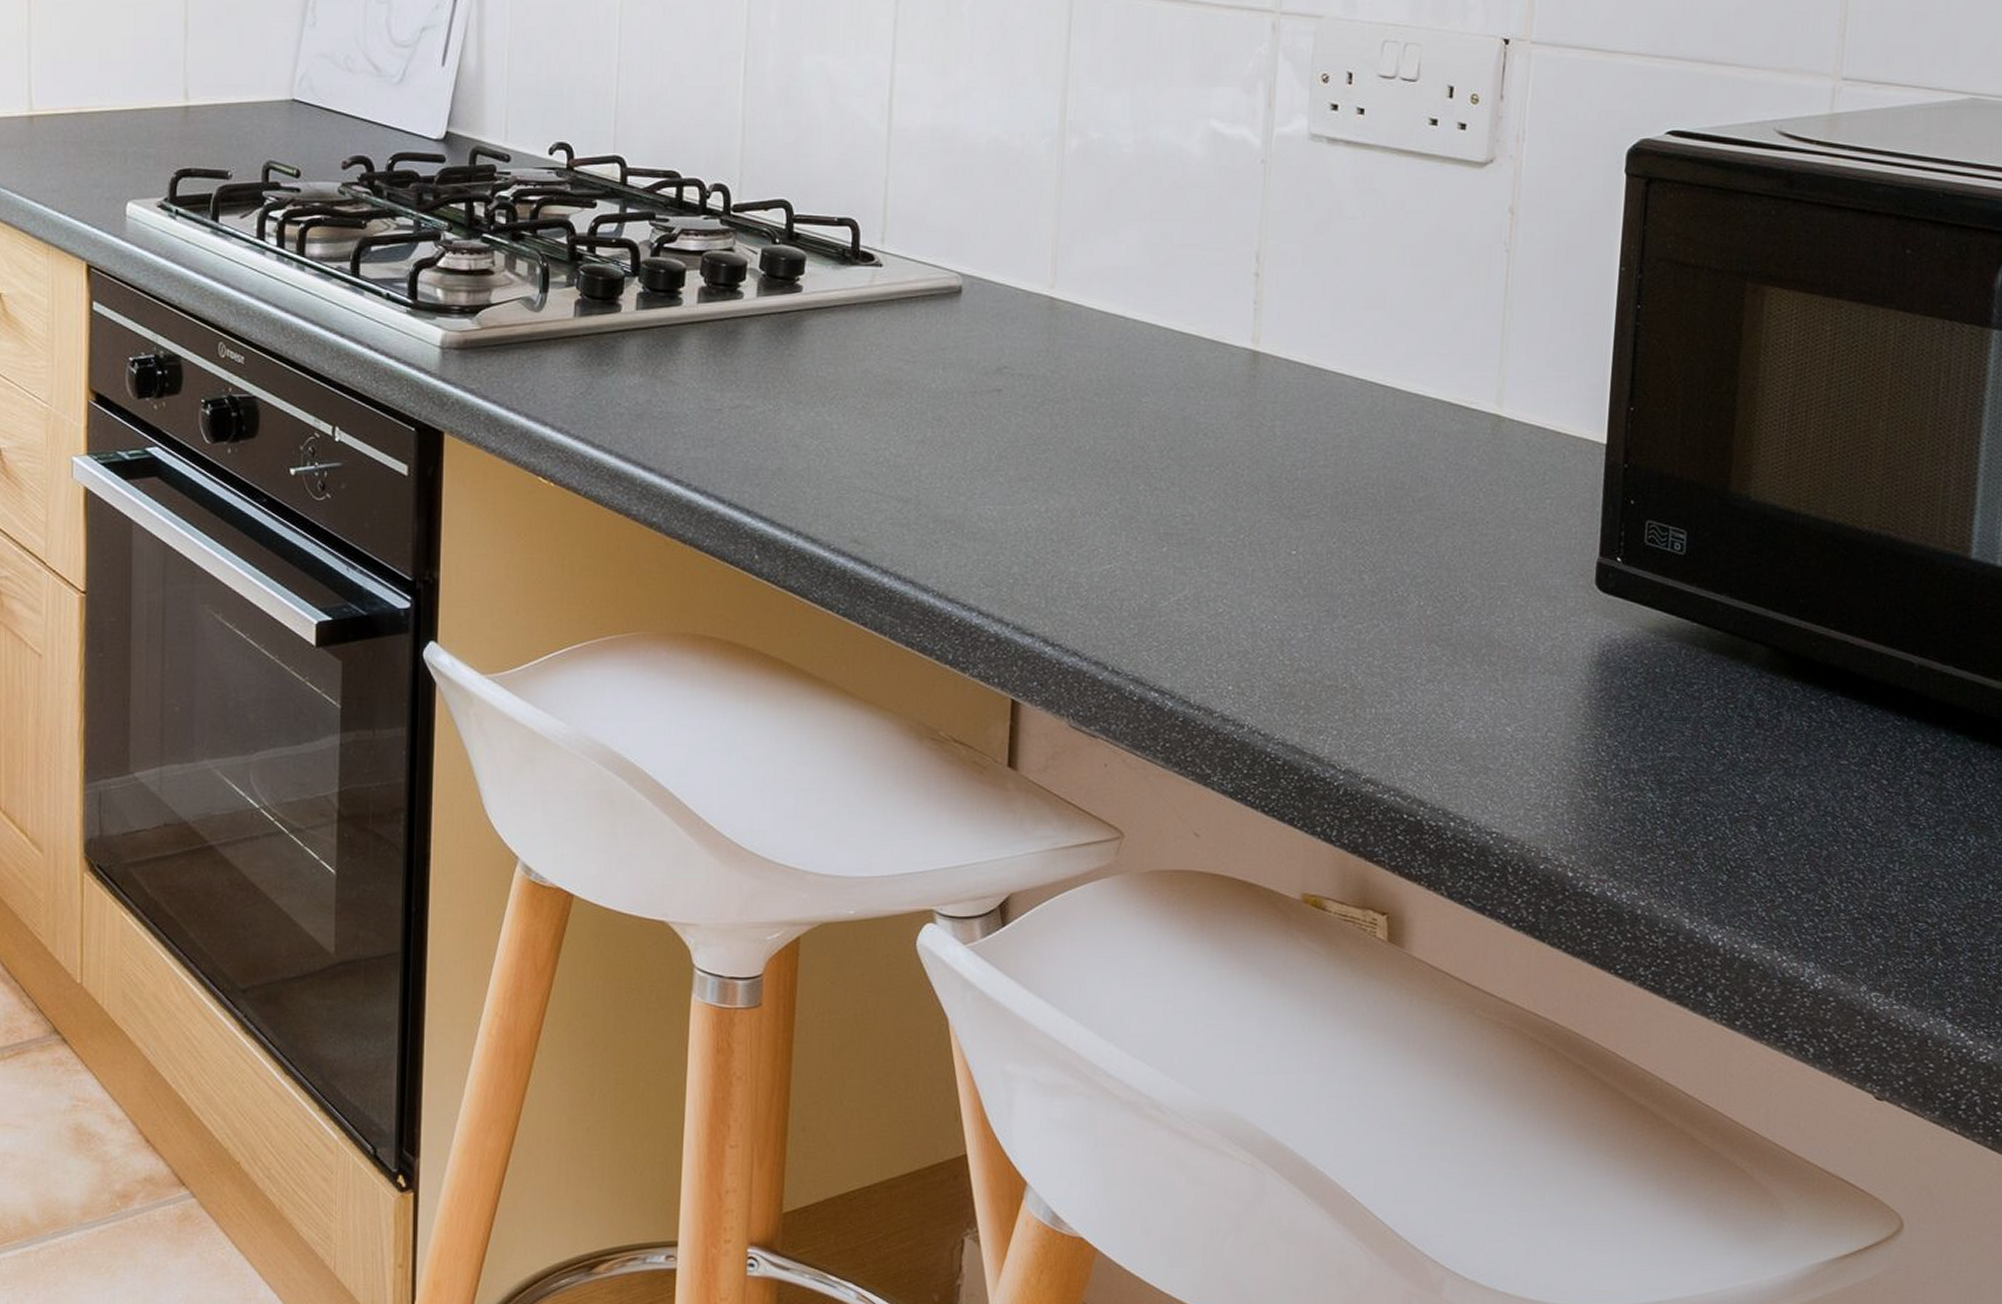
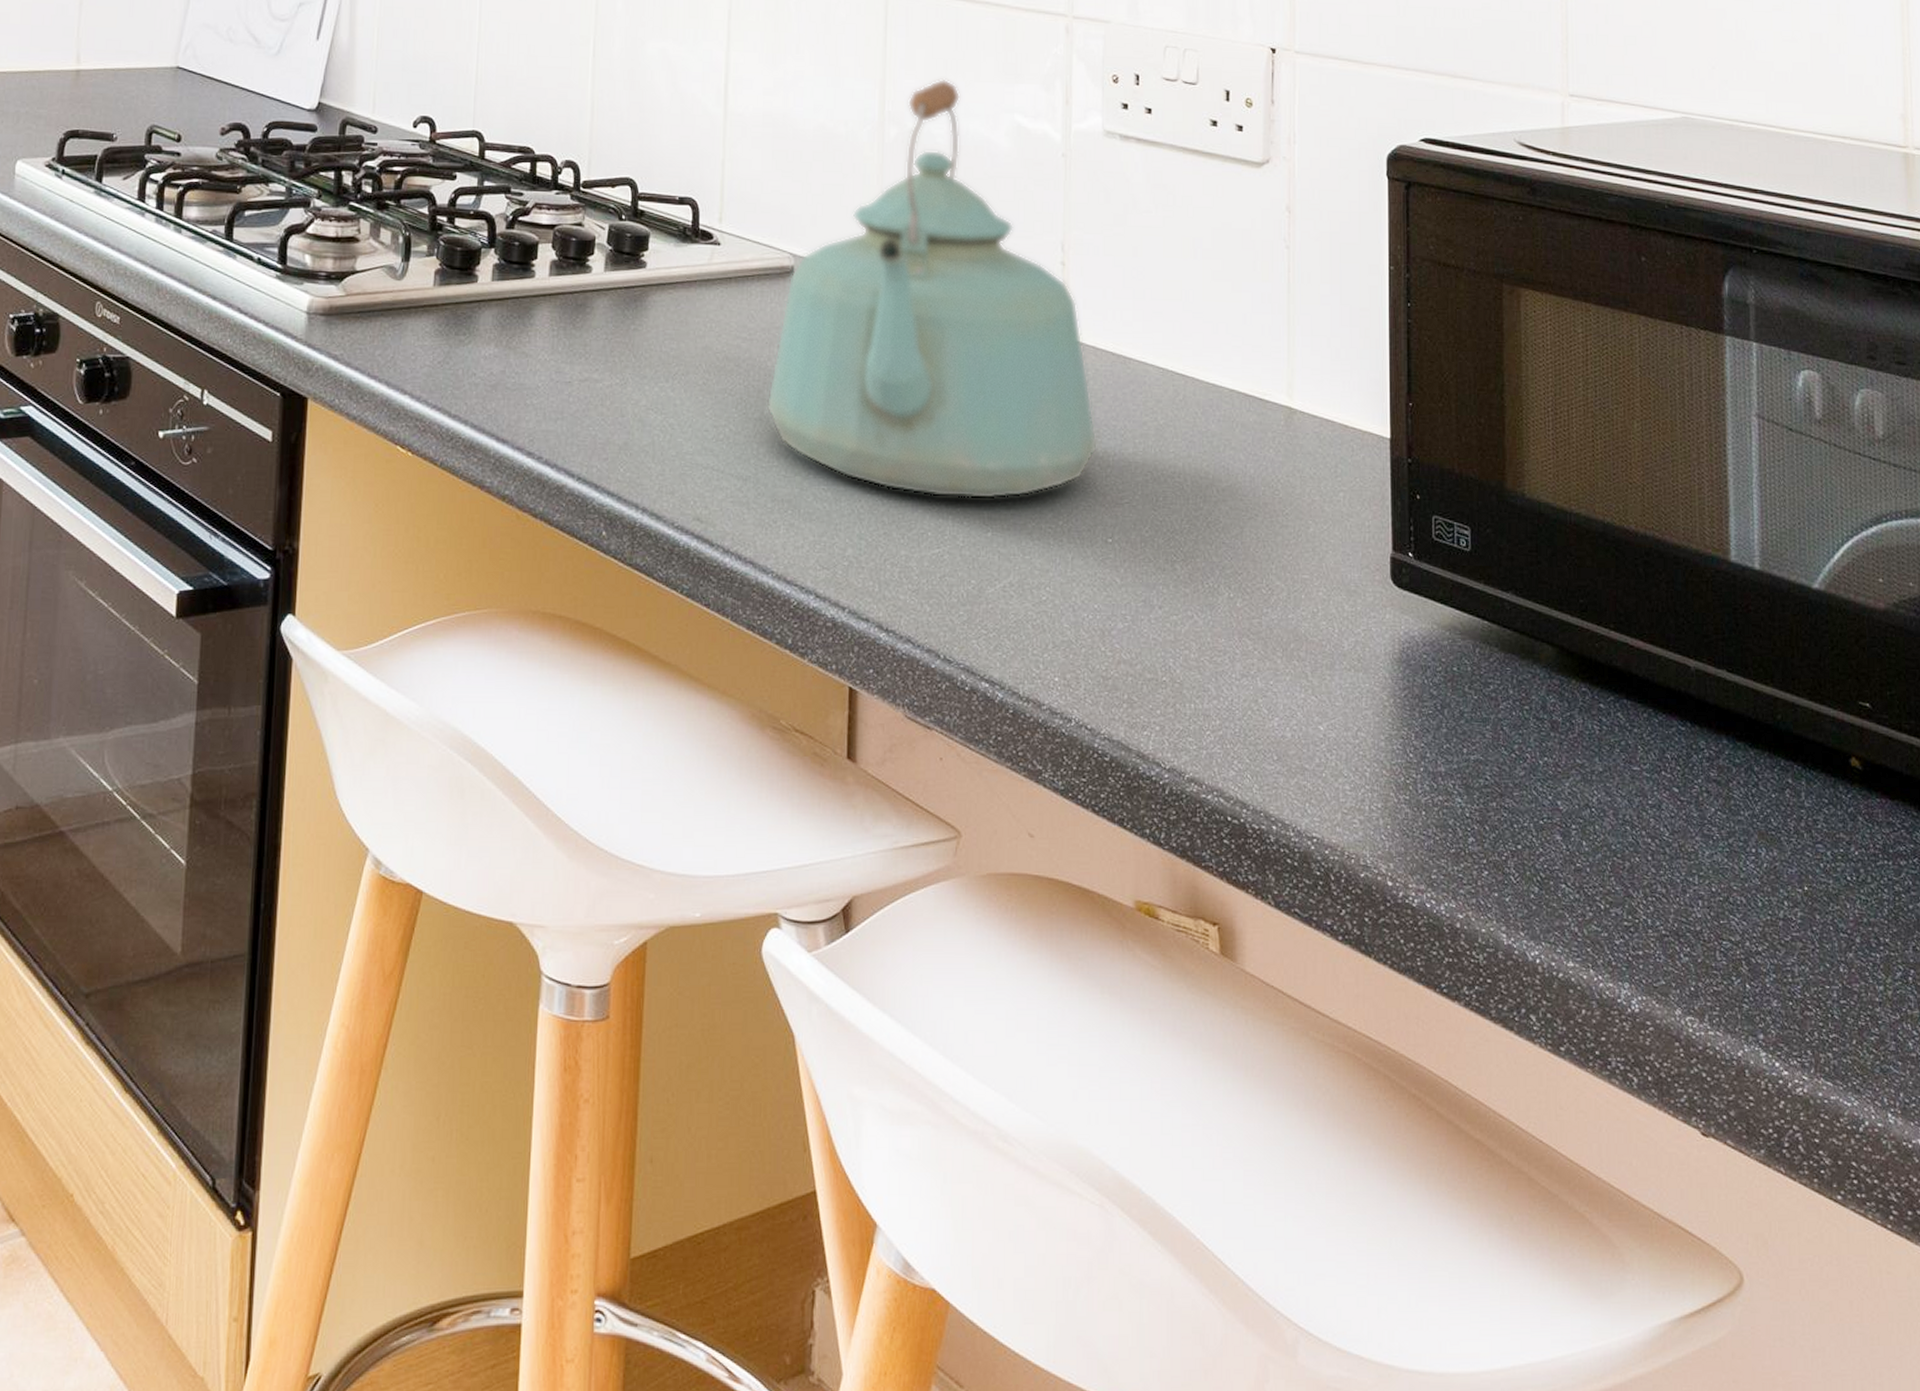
kettle: none [929,84,1286,515] -> present [766,78,1098,500]

